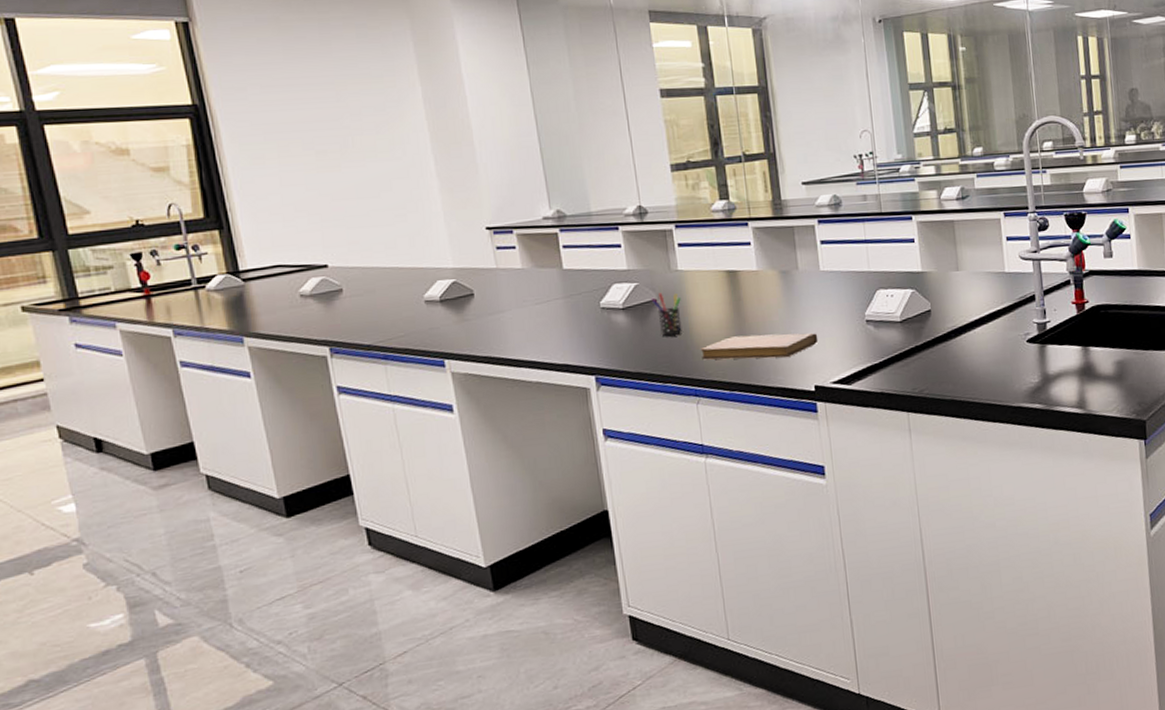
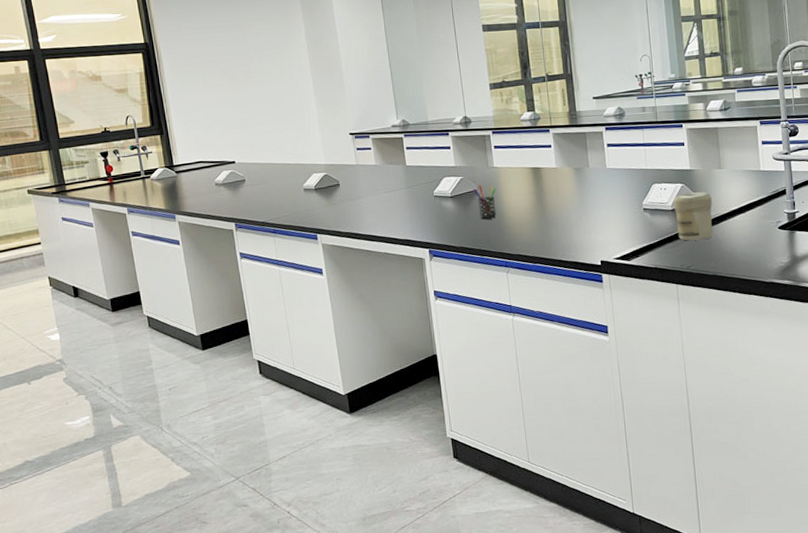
notebook: present [700,332,819,360] -> none [510,218,604,239]
jar: none [902,298,950,359] -> present [673,192,713,241]

